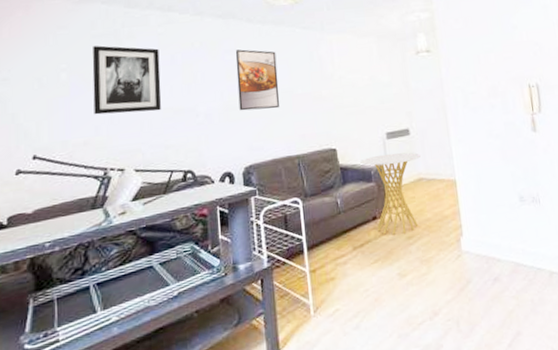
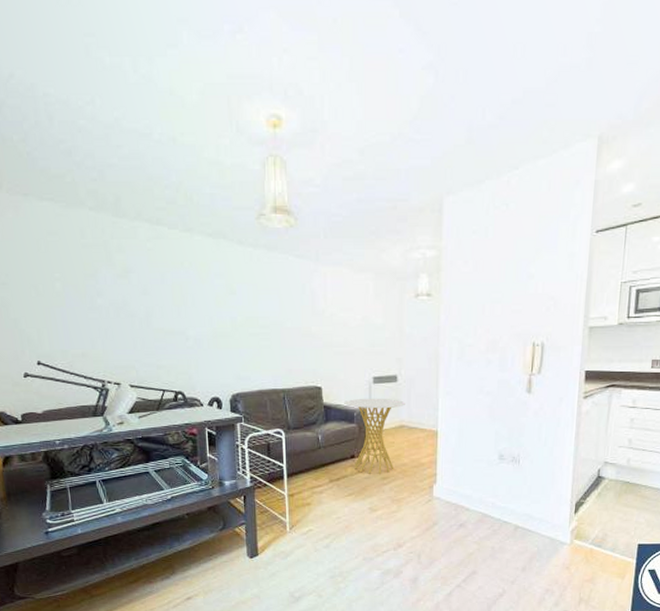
wall art: present [92,45,161,115] -> none [84,257,152,331]
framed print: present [235,49,280,111] -> none [225,274,269,340]

